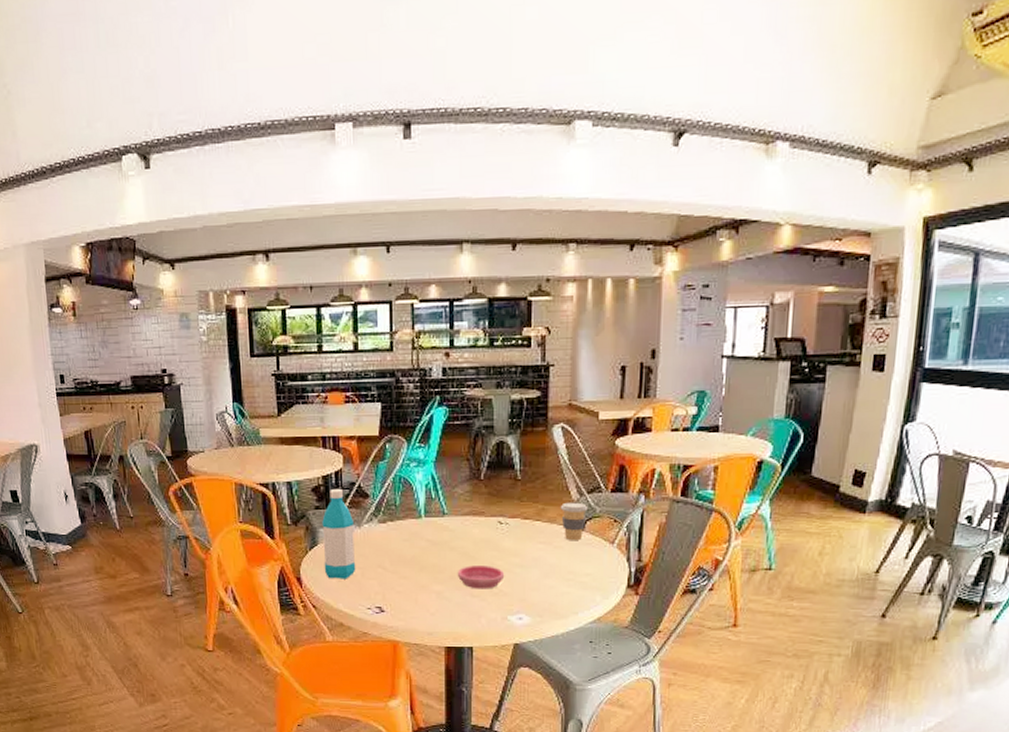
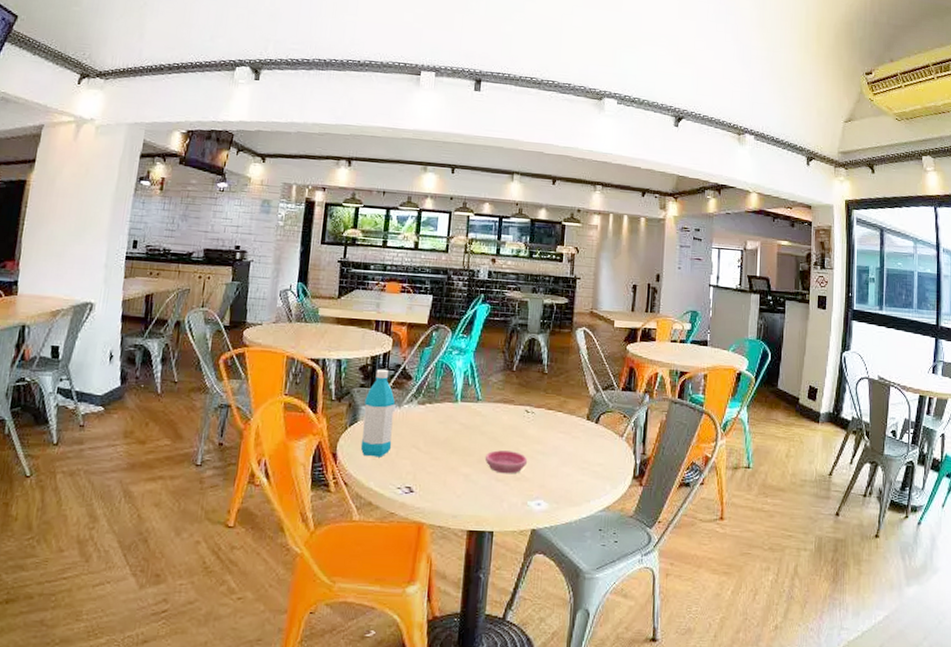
coffee cup: present [560,502,589,540] -> none [579,397,603,432]

